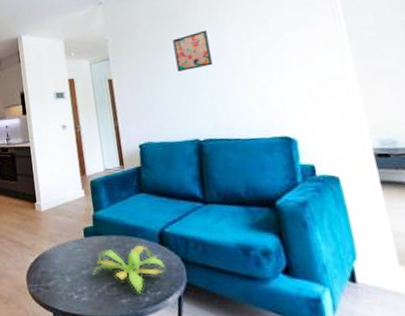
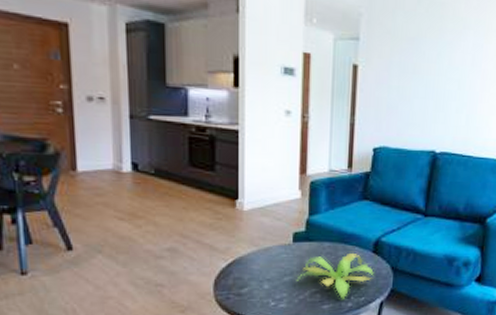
wall art: present [172,30,213,72] -> none [431,31,471,74]

